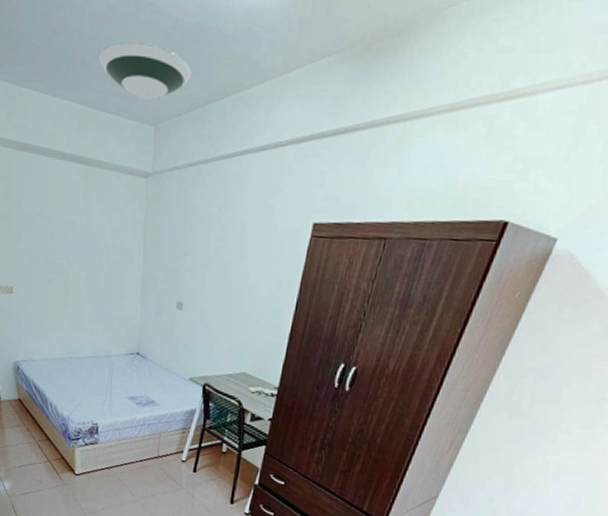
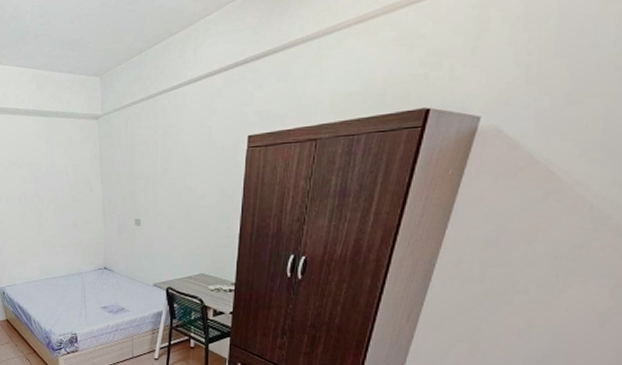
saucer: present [98,41,193,101] -> none [48,11,127,58]

